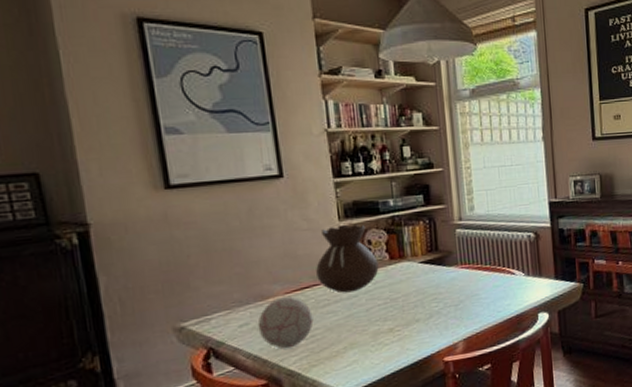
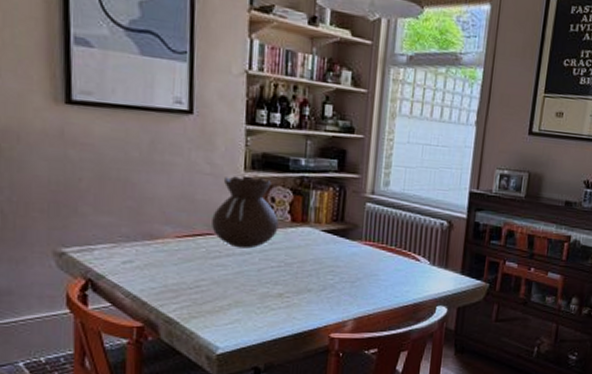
decorative ball: present [257,297,314,349] -> none [142,241,201,295]

